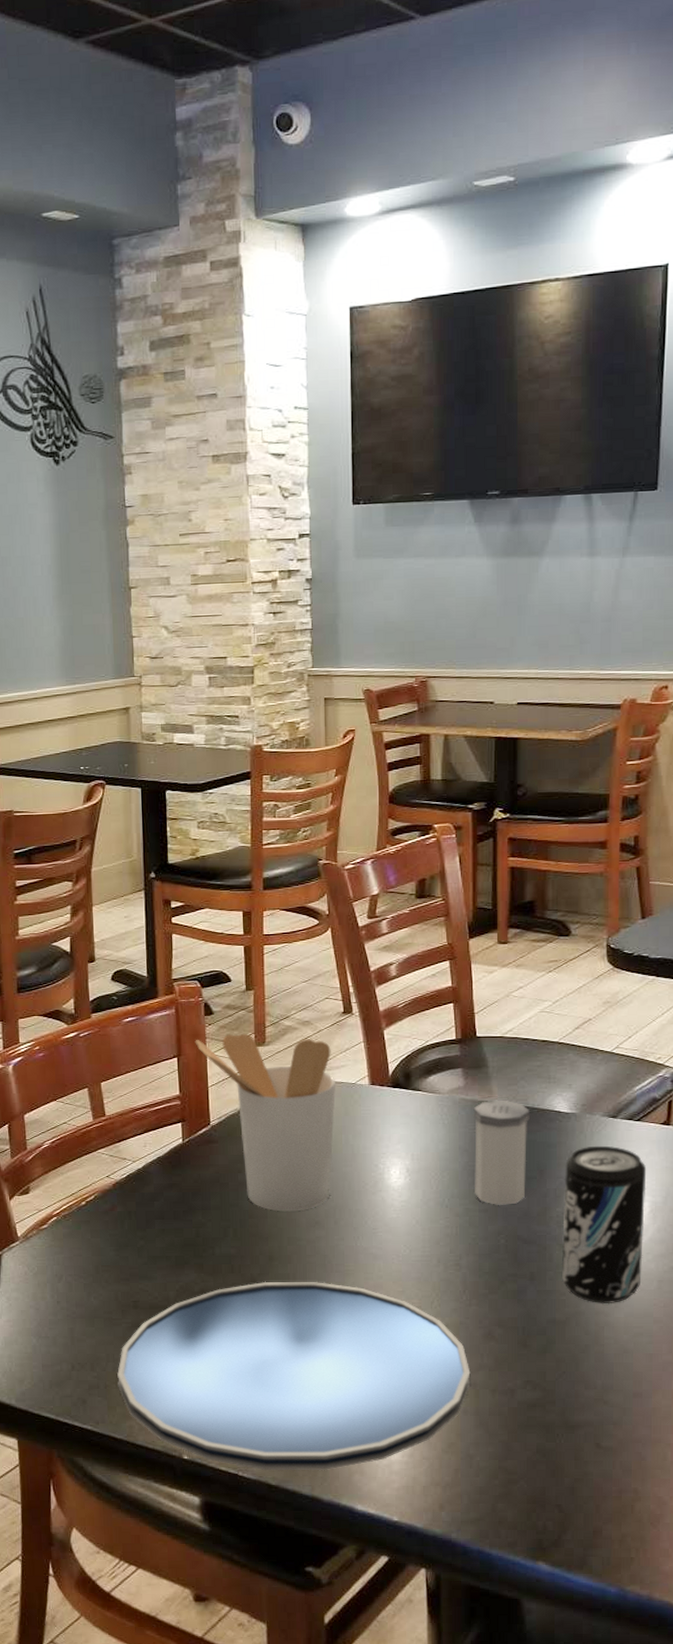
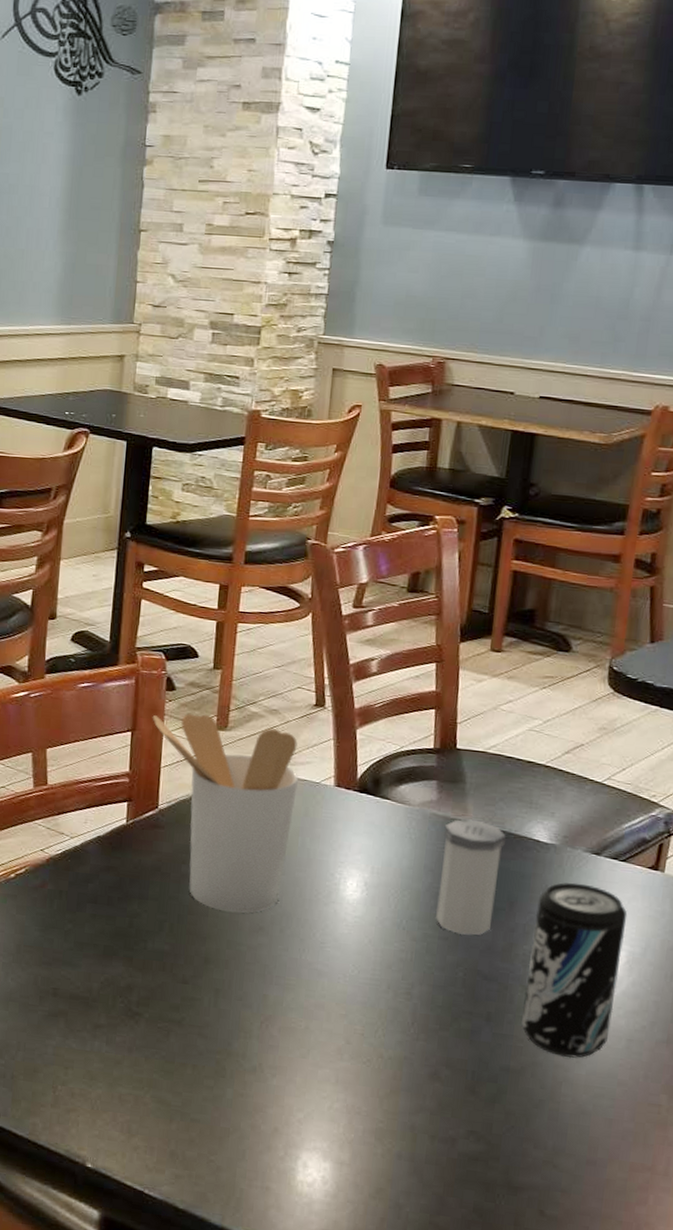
plate: present [117,1281,471,1471] -> none [25,985,410,1201]

